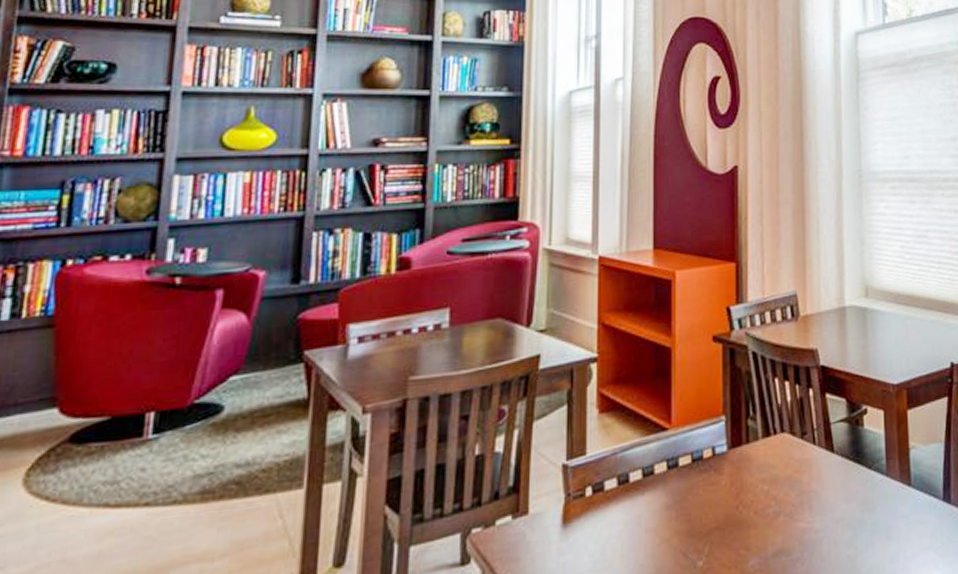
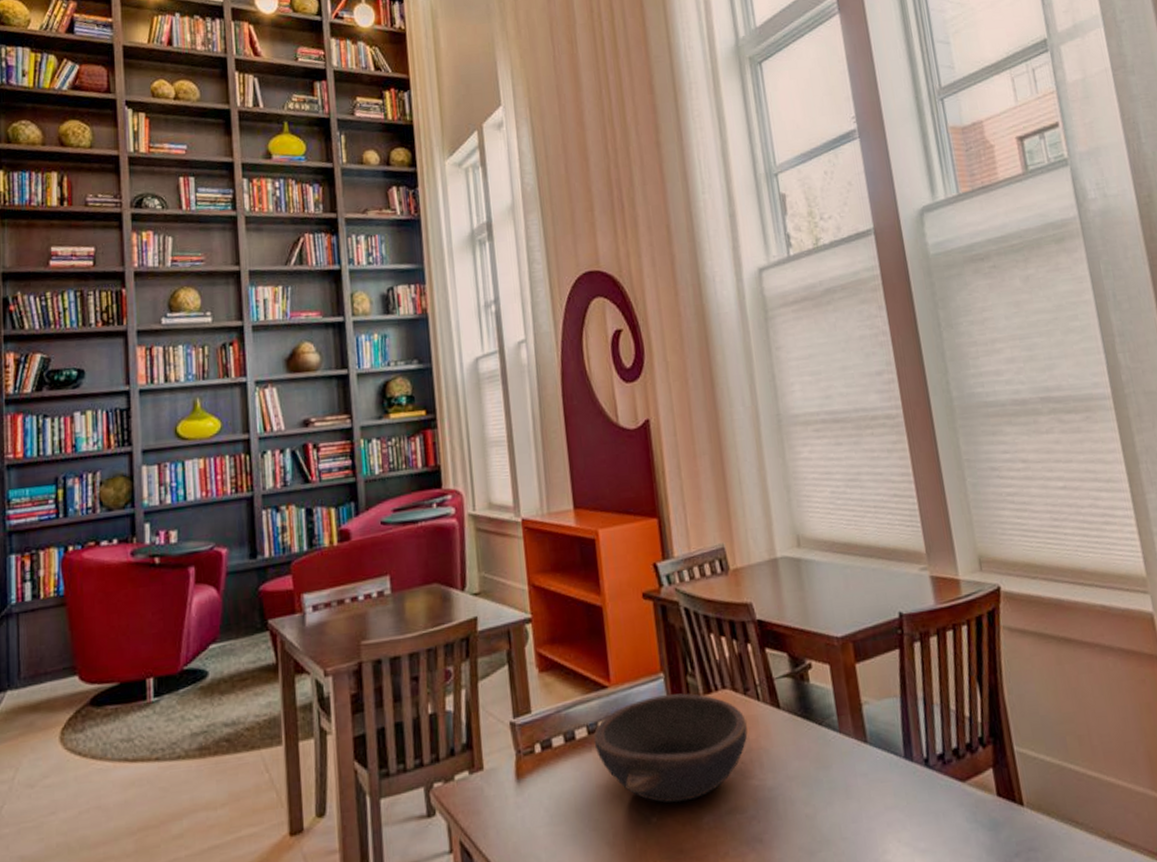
bowl: none [648,436,801,547] -> present [593,693,748,804]

